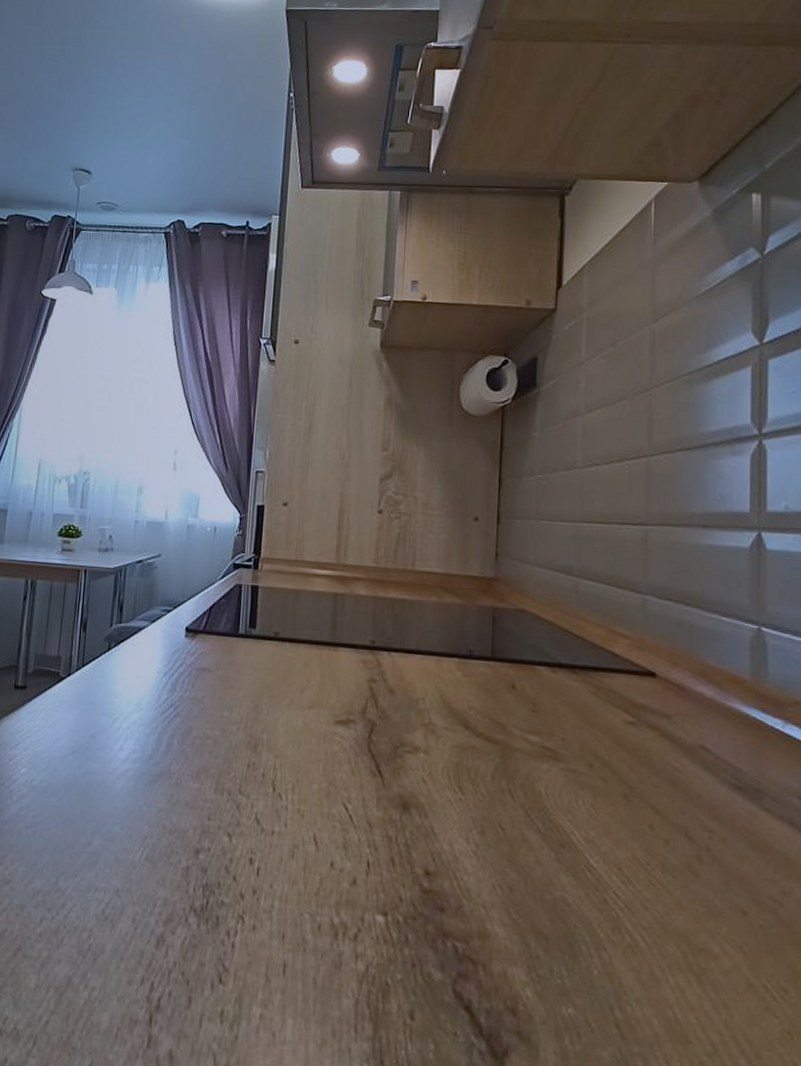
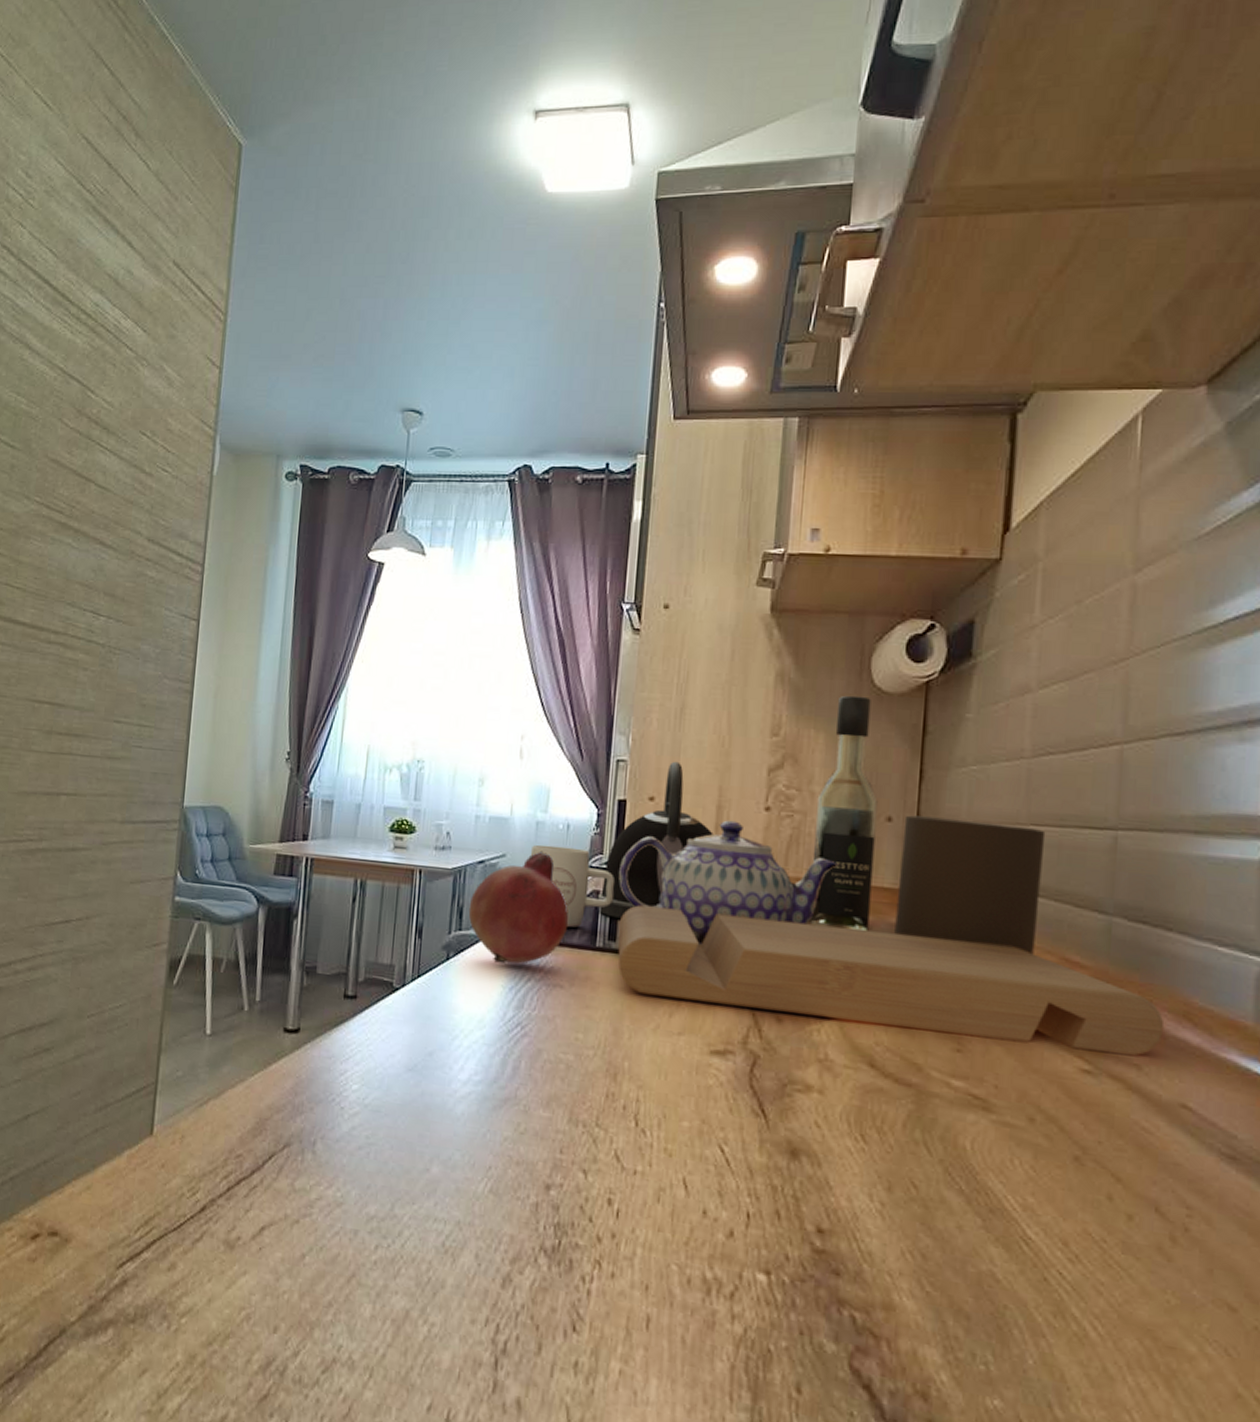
fruit: none [128,550,215,652] -> present [468,850,568,965]
mug: none [182,545,255,618] -> present [530,844,616,928]
kettle: none [240,472,336,608] -> present [597,761,713,919]
cutting board: none [257,596,687,709] -> present [618,905,1165,1057]
teapot: none [258,521,438,630] -> present [619,820,839,946]
bottle: none [413,417,467,613] -> present [808,695,878,931]
pen holder: none [482,515,595,629] -> present [894,815,1046,955]

